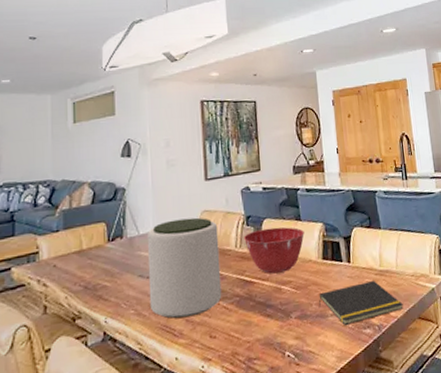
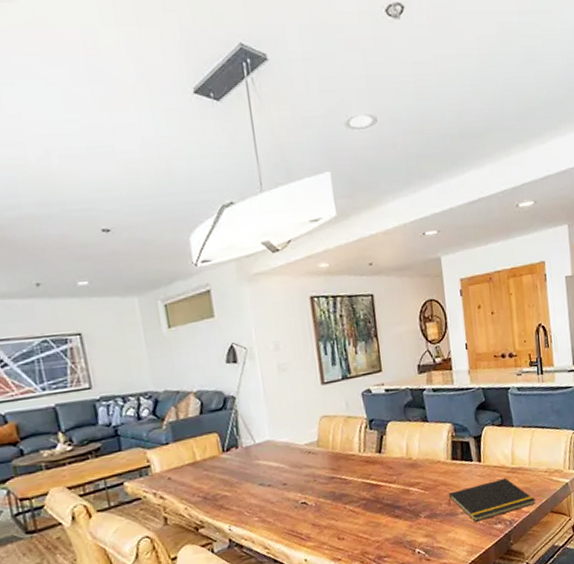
plant pot: present [147,217,222,319] -> none [264,423,348,524]
mixing bowl: present [243,227,305,274] -> none [367,429,432,477]

